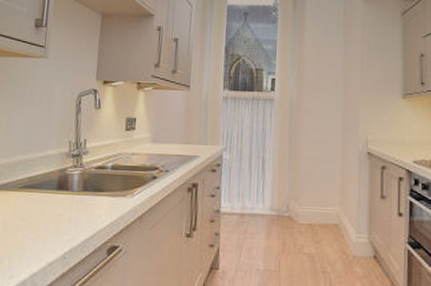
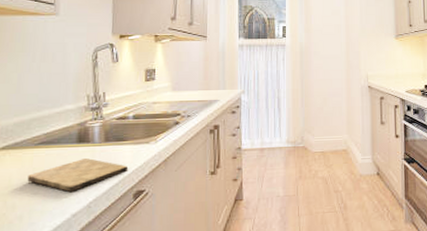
cutting board: none [9,206,104,239] -> present [27,158,129,192]

